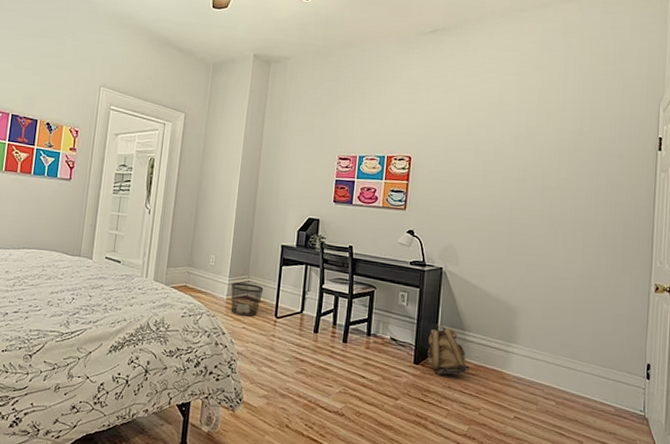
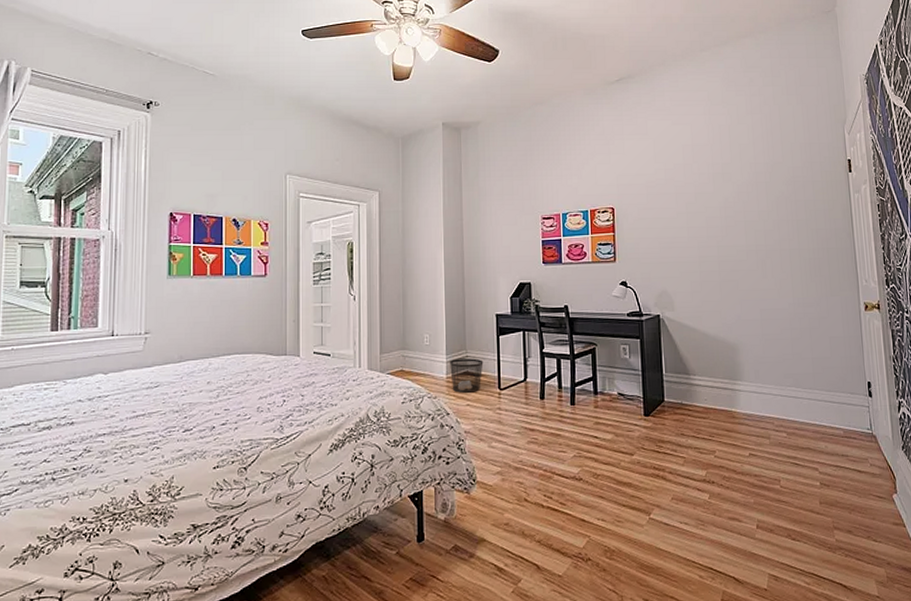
backpack: present [427,324,471,375] -> none [655,372,700,424]

